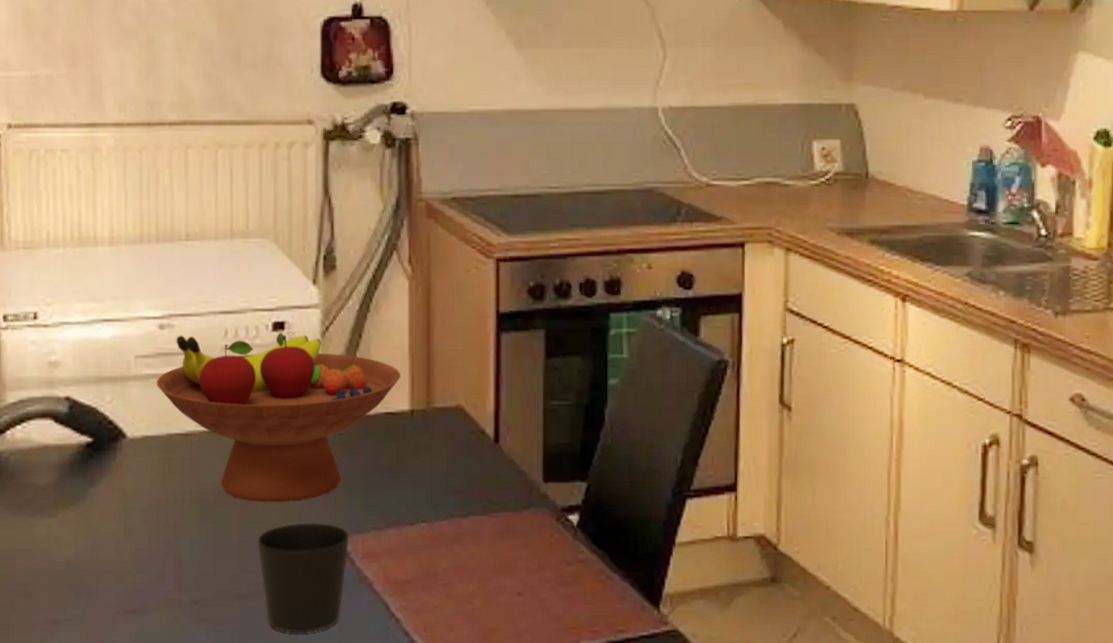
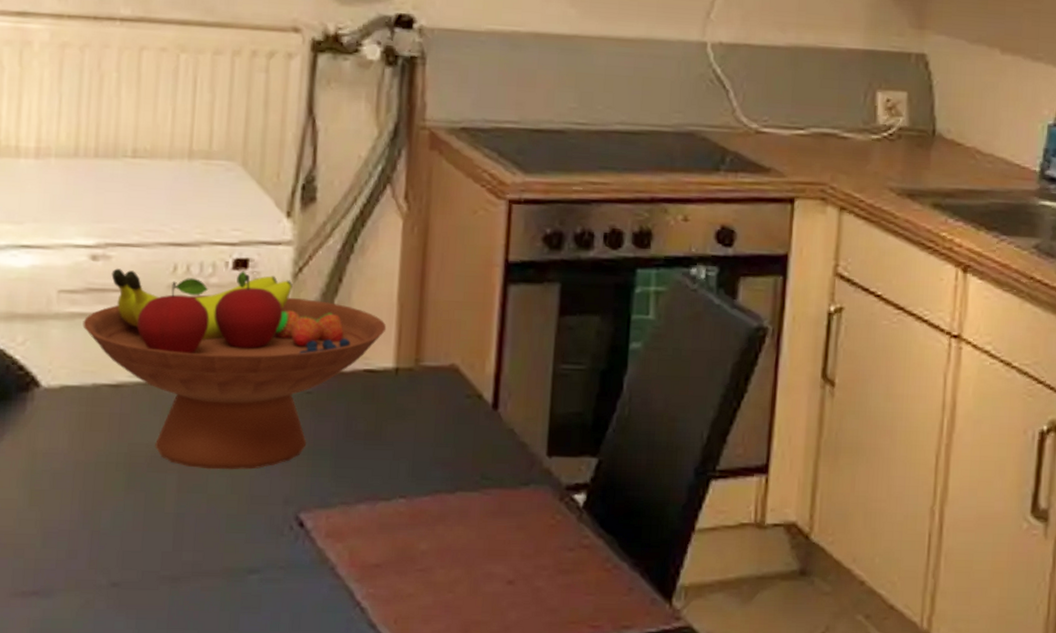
cup: present [258,523,349,633] -> none [197,494,311,623]

